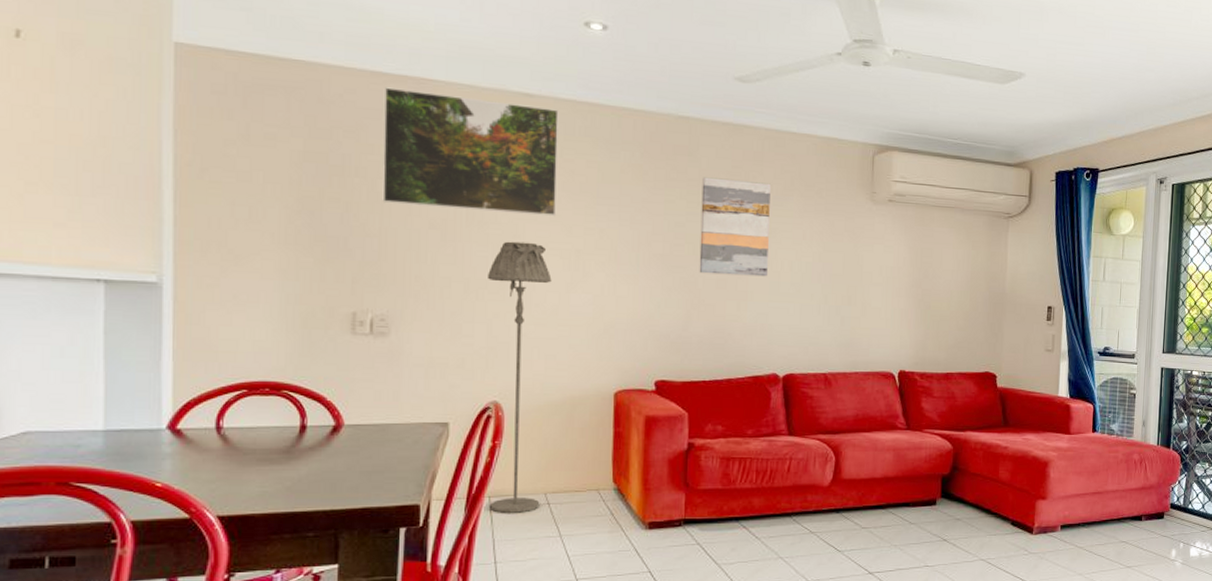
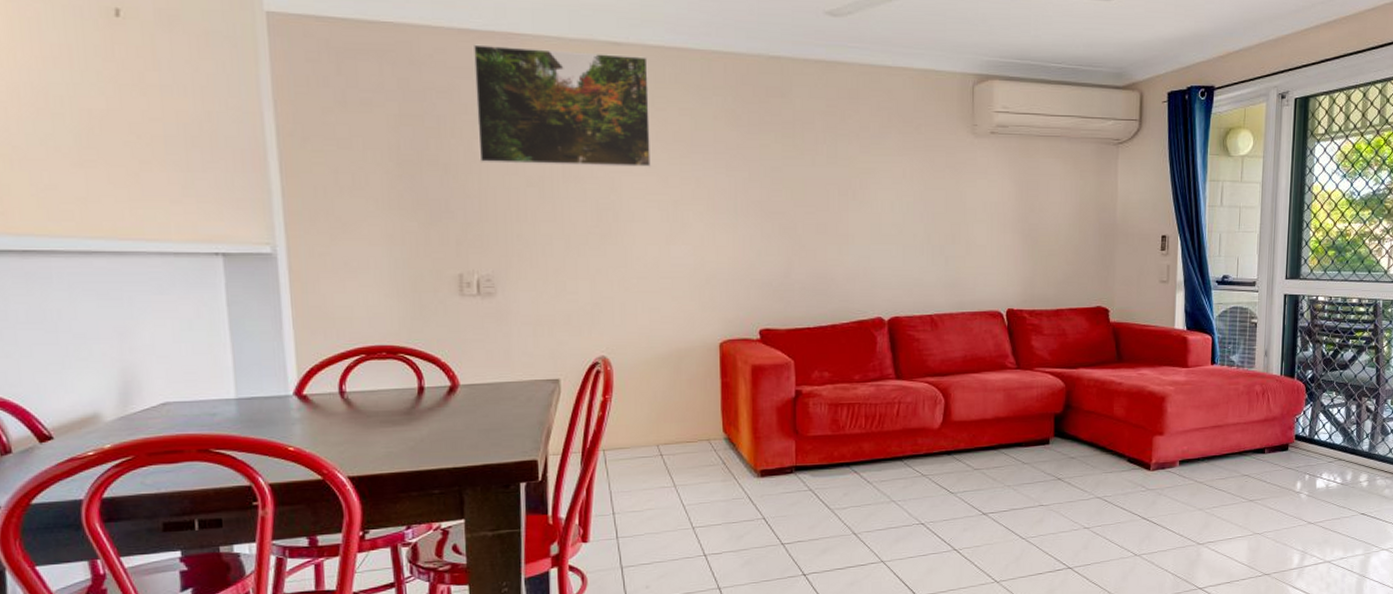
floor lamp: present [488,241,552,513] -> none [588,195,653,466]
wall art: present [699,177,771,277] -> none [797,118,869,219]

